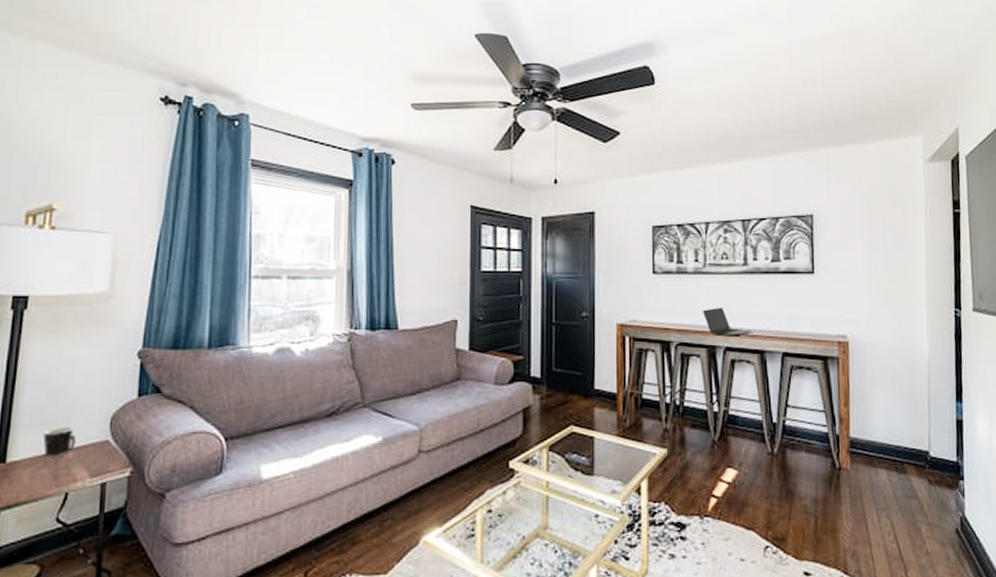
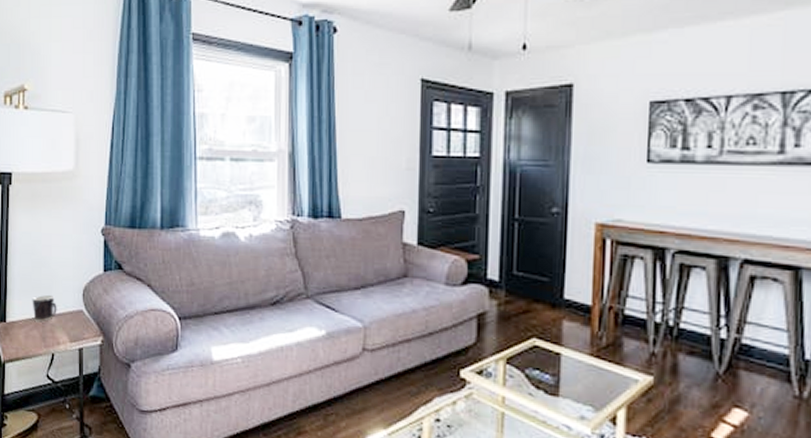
laptop: present [703,308,751,337] -> none [714,208,783,247]

